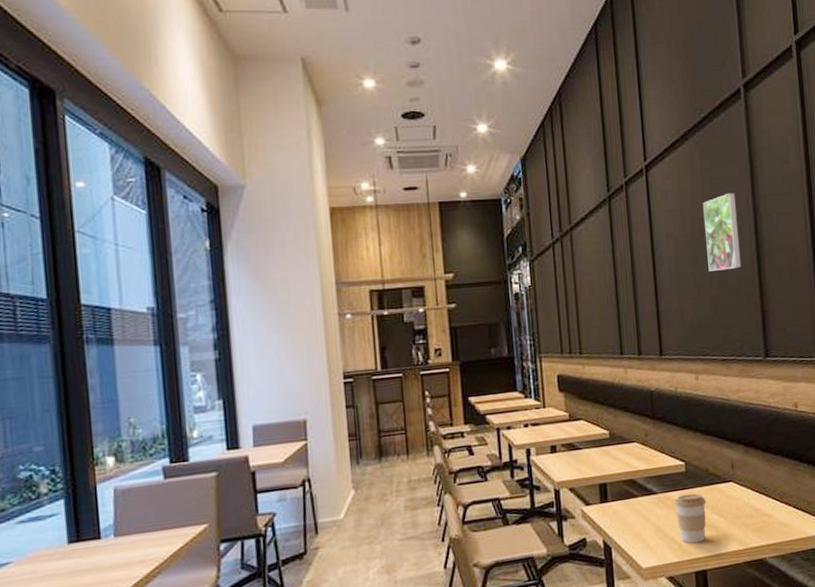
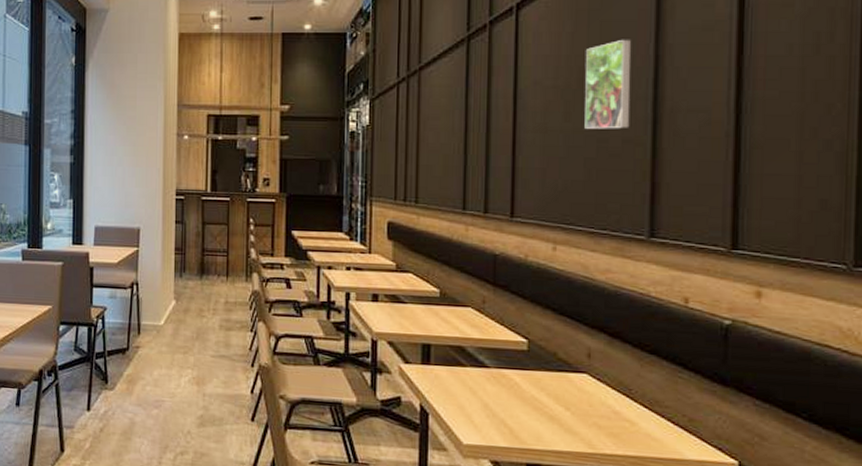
coffee cup: present [674,493,706,544] -> none [509,375,550,433]

